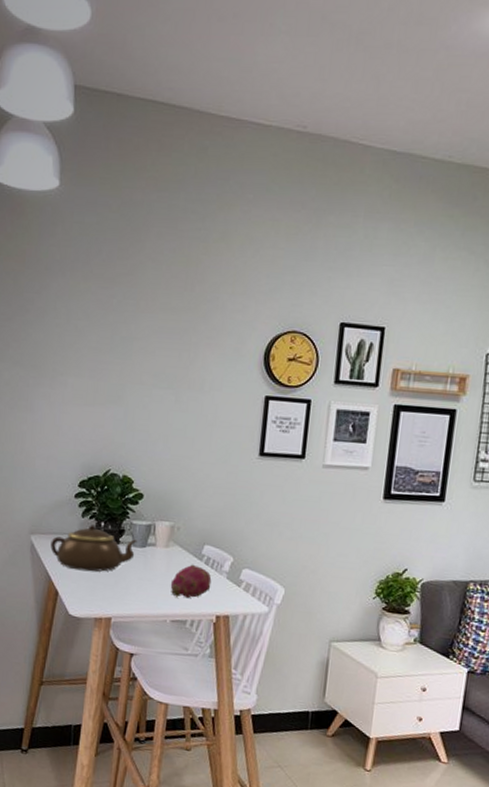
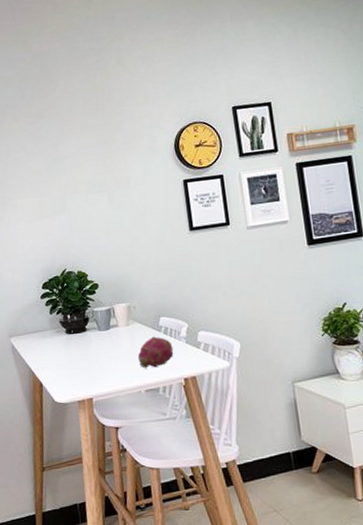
teapot: present [50,525,138,572] -> none [28,319,102,362]

